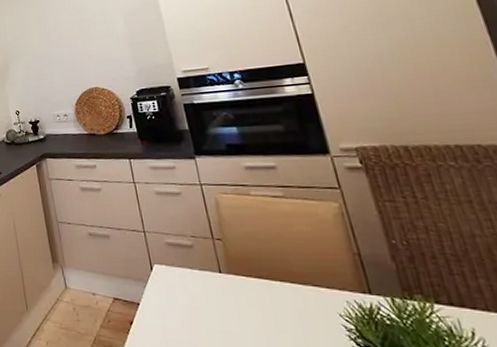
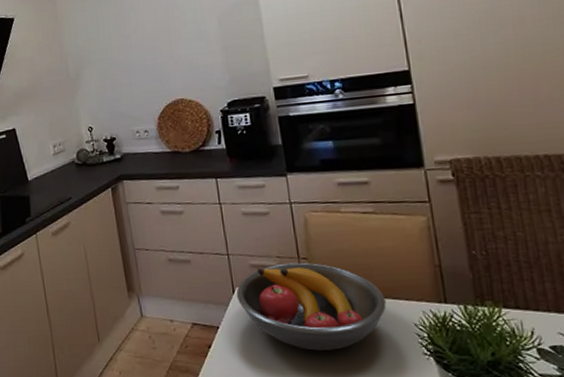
fruit bowl: none [154,243,307,337] -> present [236,262,387,351]

